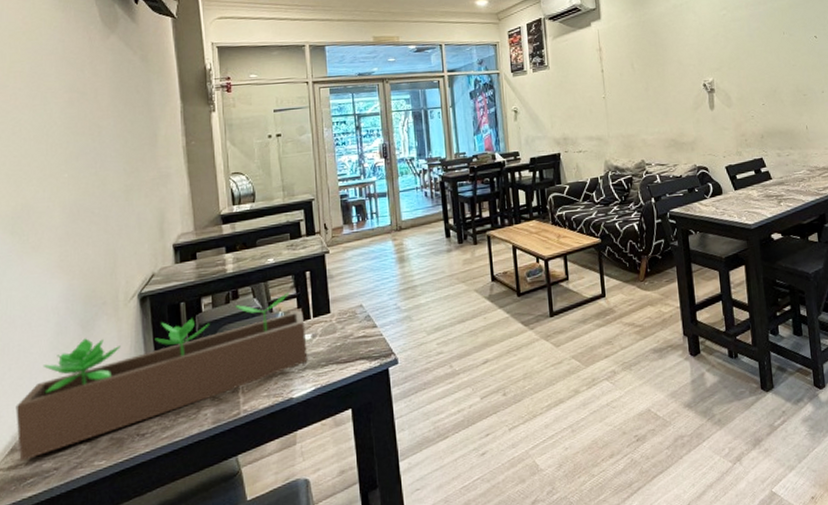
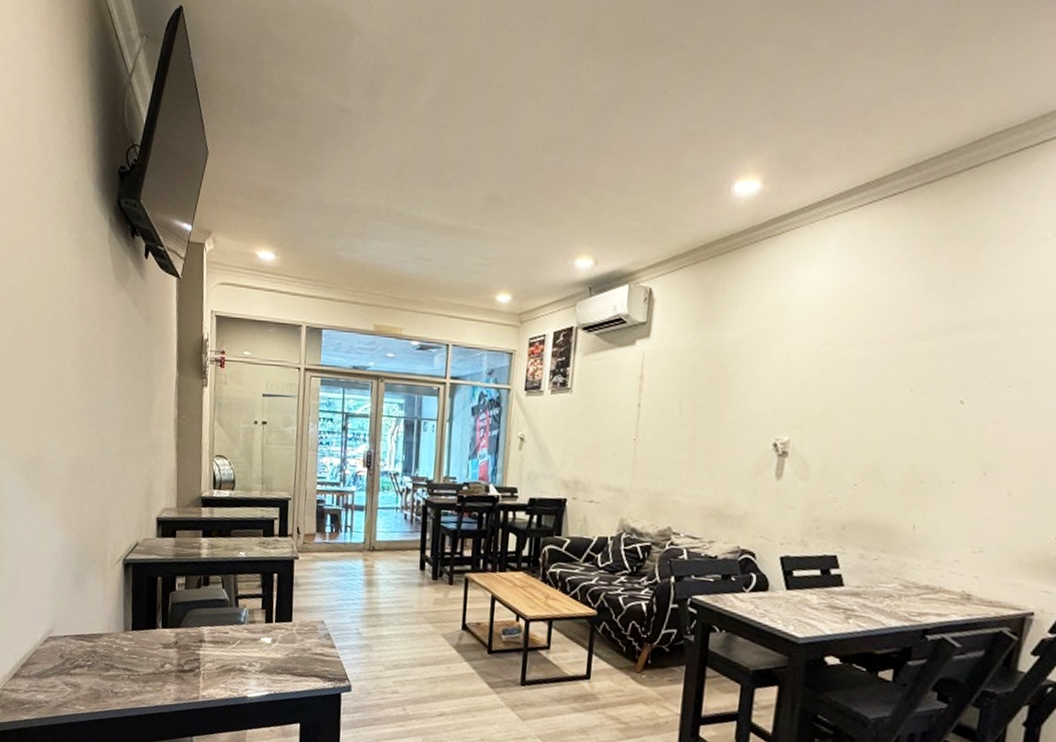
succulent planter: present [15,292,308,462] -> none [19,590,267,688]

